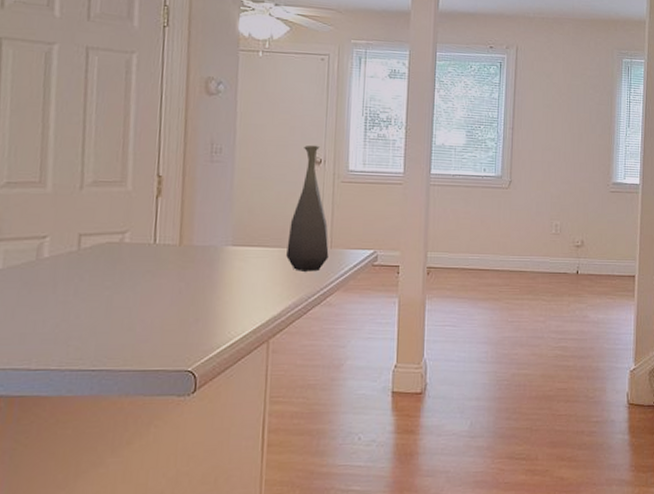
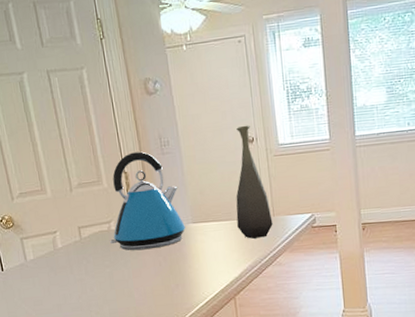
kettle: none [117,154,223,272] -> present [109,151,185,251]

